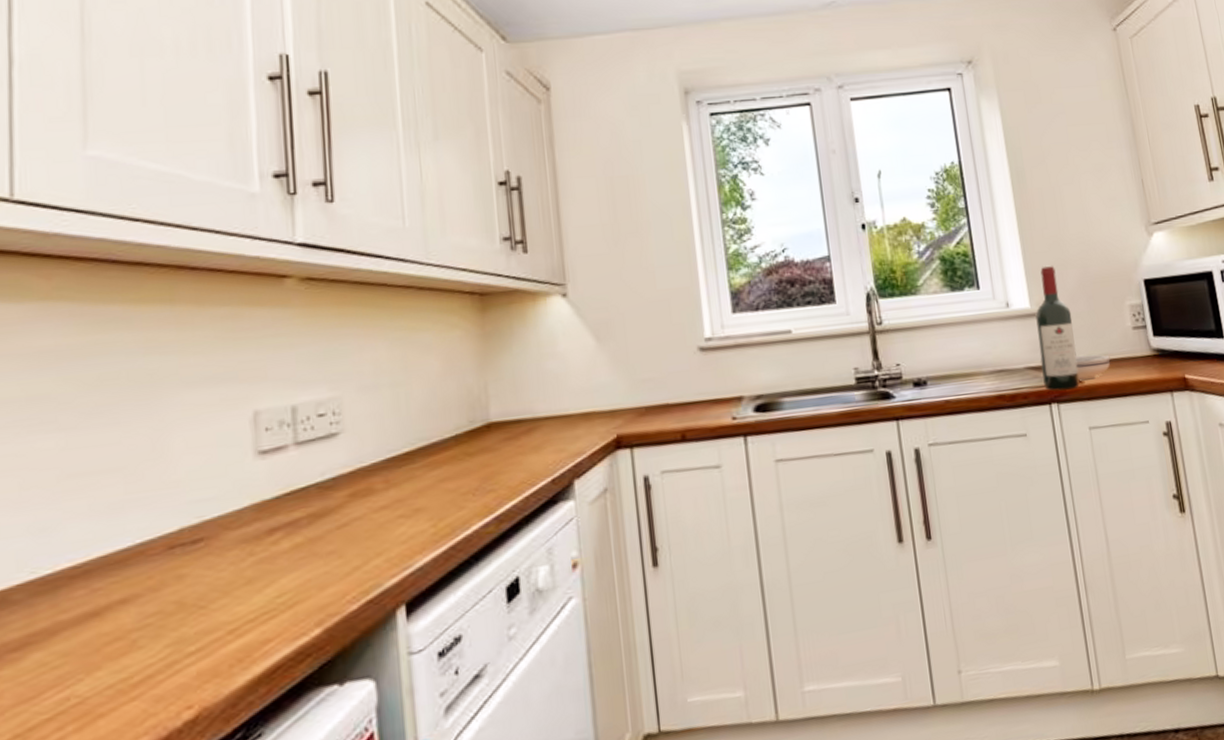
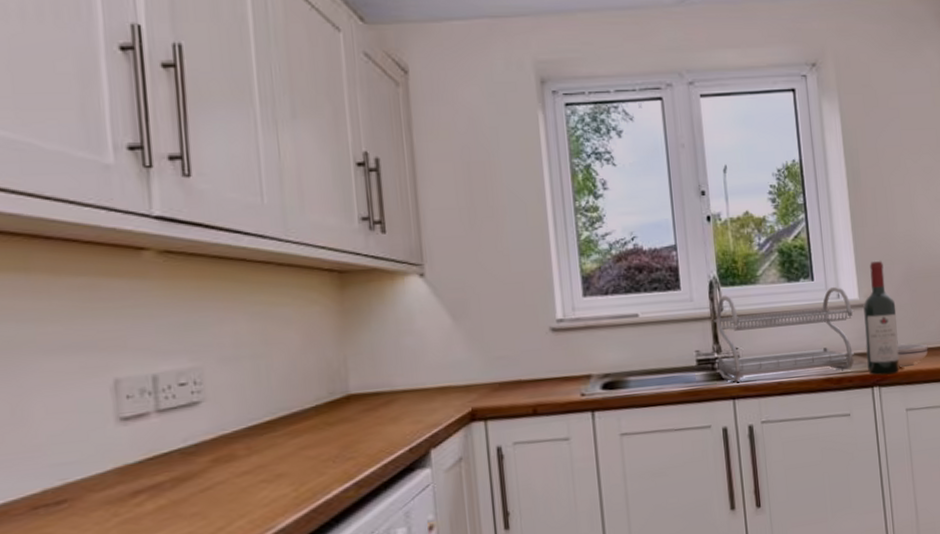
dish rack: none [872,294,1029,402] -> present [713,286,855,383]

